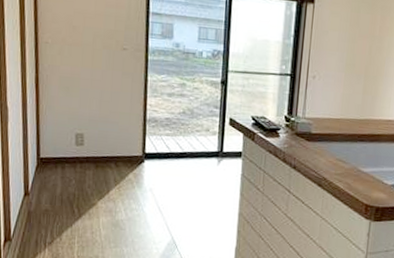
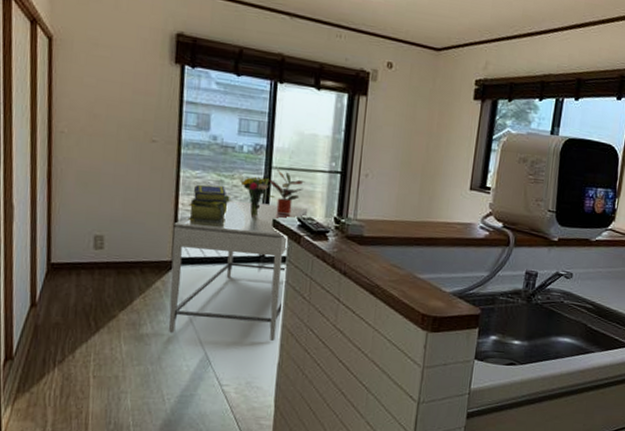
dining table: none [140,101,261,227] -> present [168,200,308,341]
stack of books: none [156,87,193,121] -> present [189,184,232,222]
bouquet: none [200,79,231,117] -> present [240,176,275,218]
potted plant: none [226,72,257,114] -> present [269,168,304,215]

